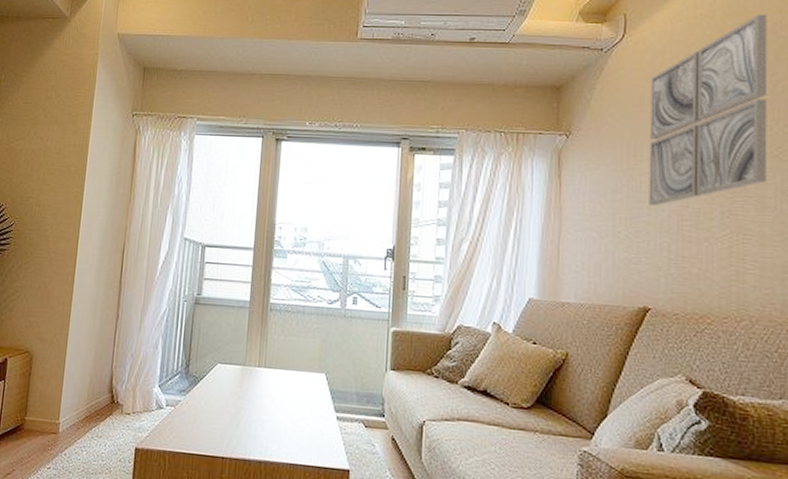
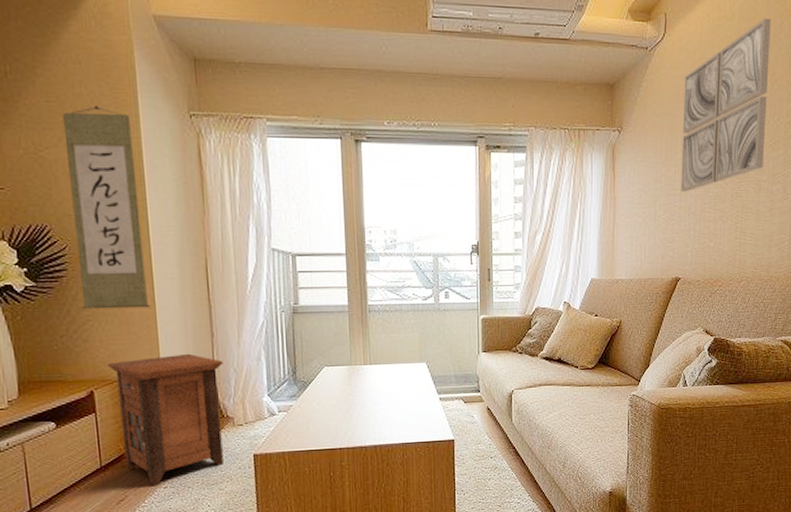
wall scroll: none [14,107,85,285] -> present [62,106,151,310]
nightstand: none [19,332,123,465] -> present [107,353,224,487]

